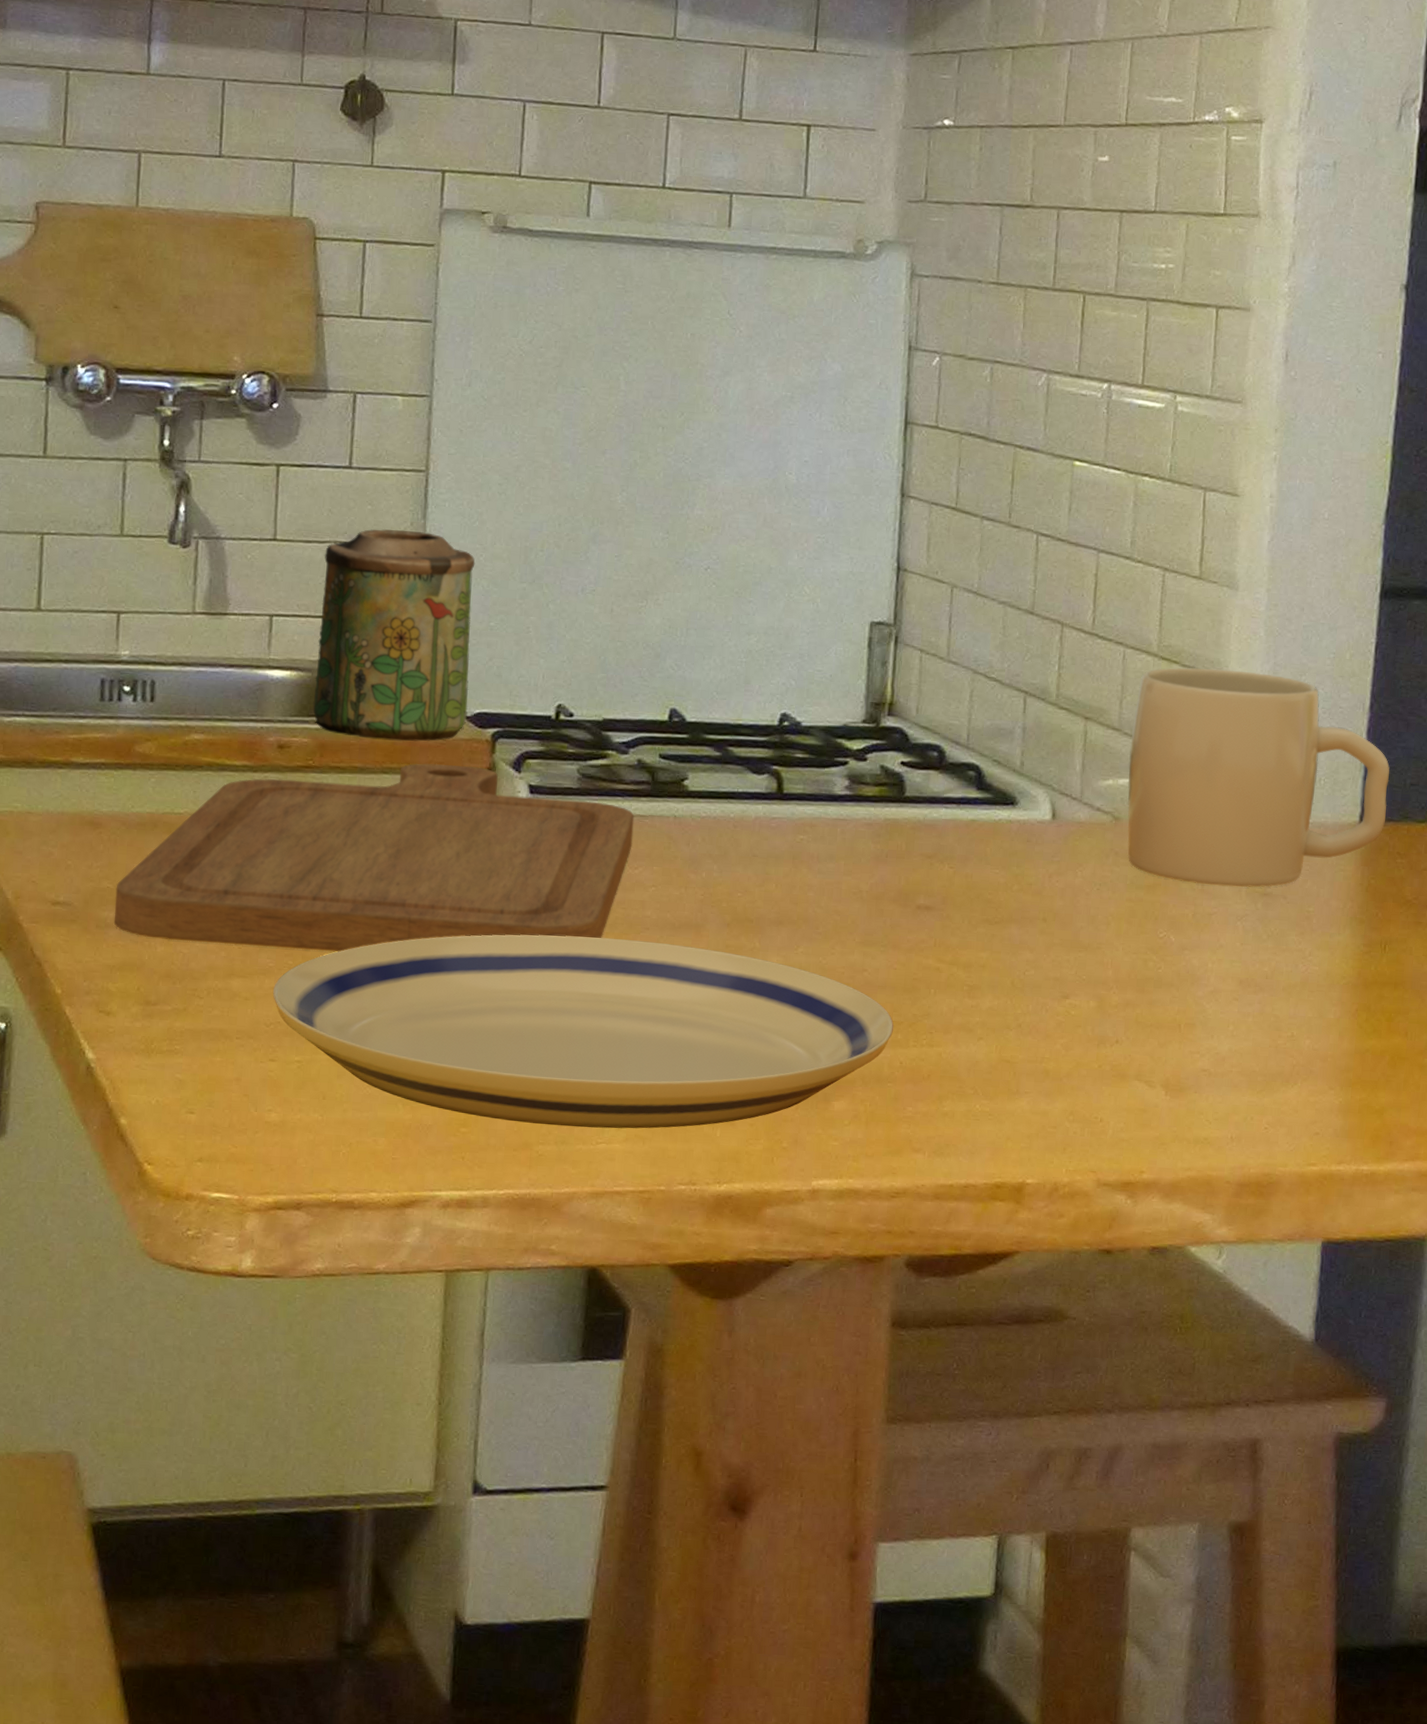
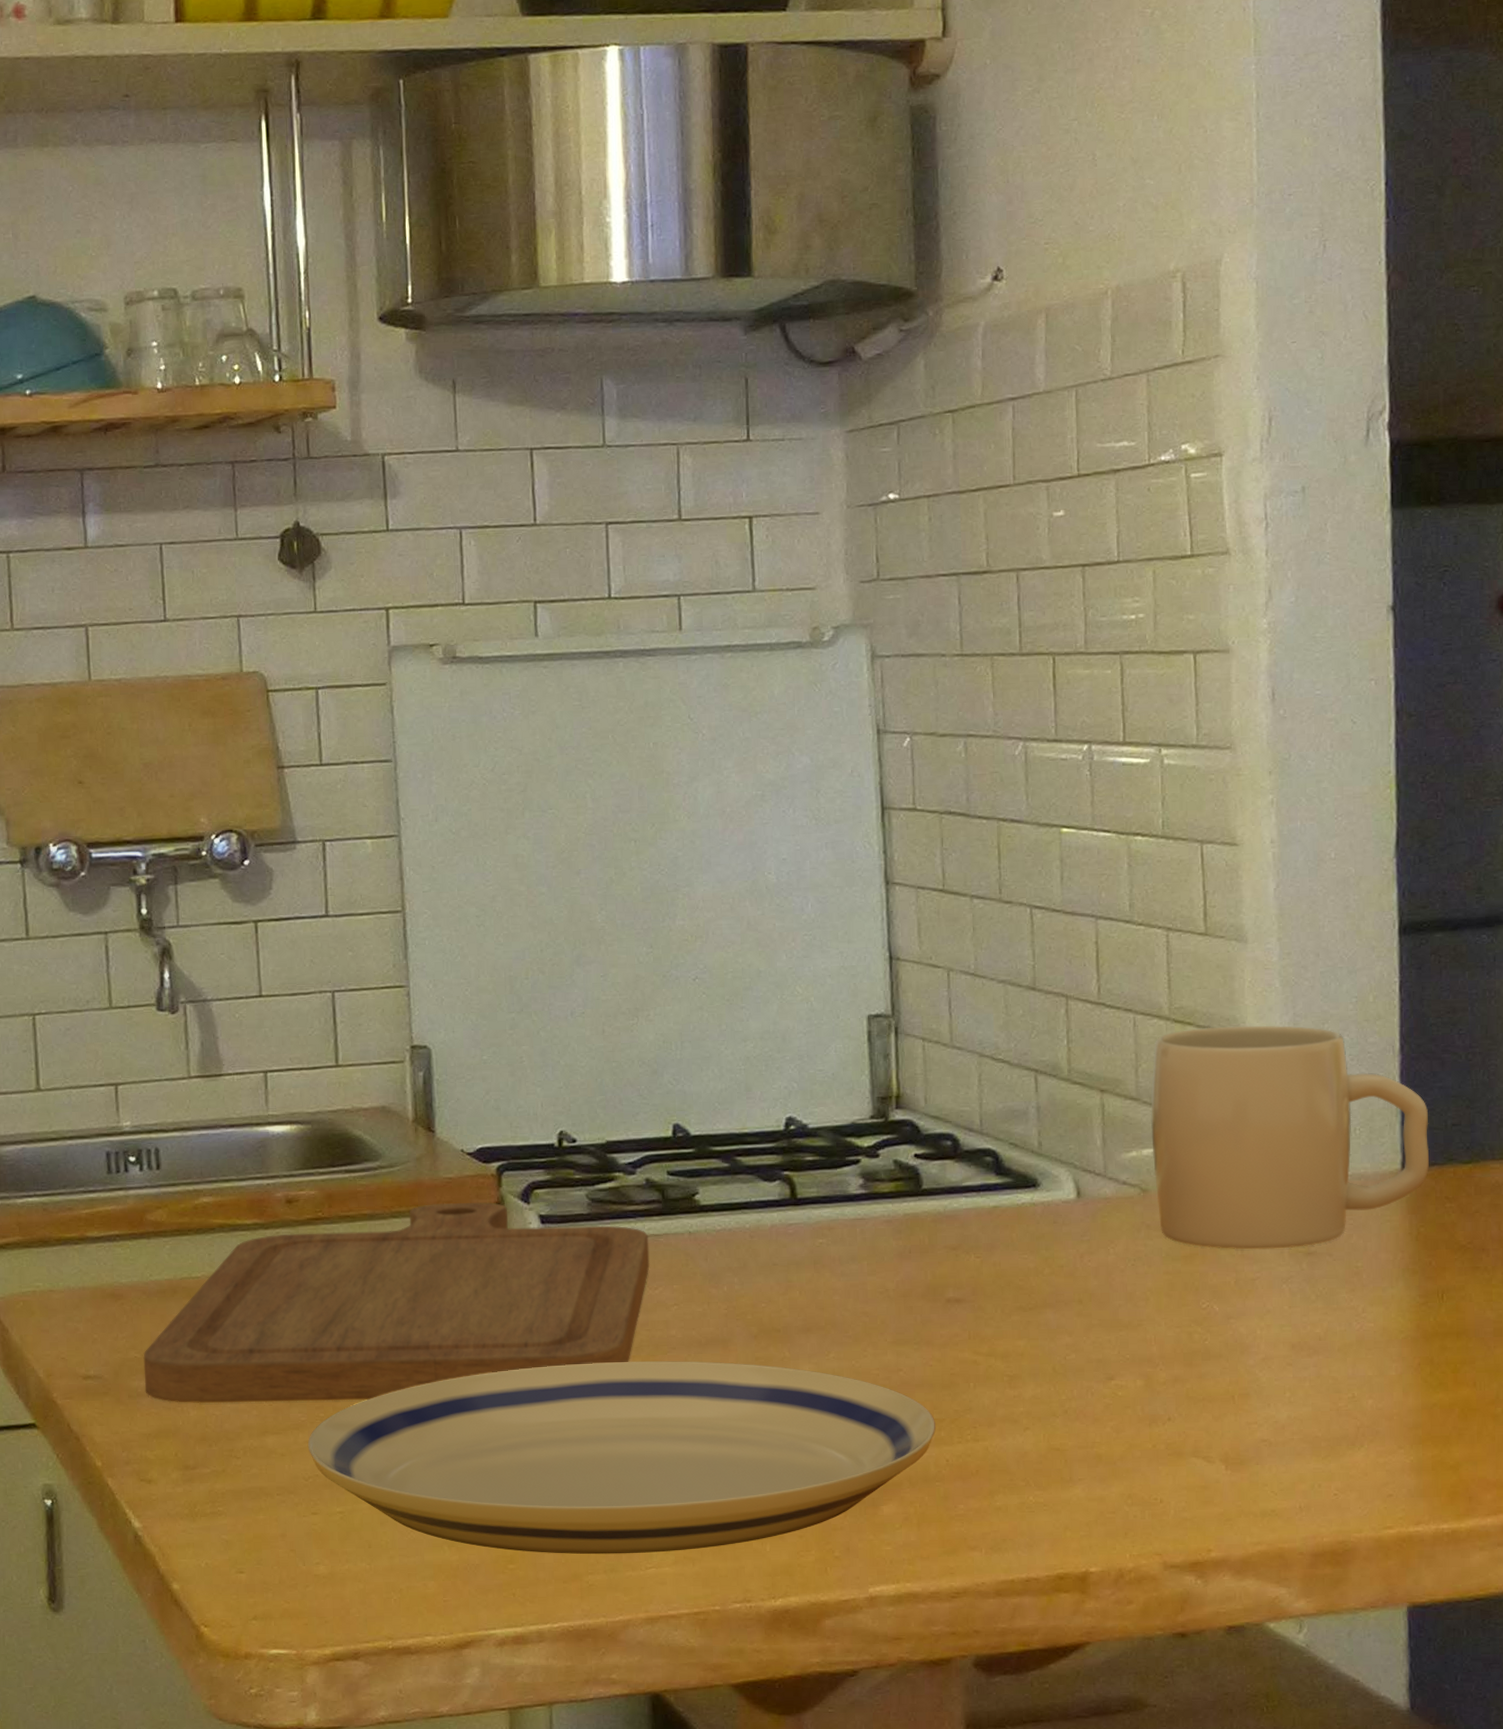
canister: present [313,528,475,742] -> none [311,972,470,1185]

